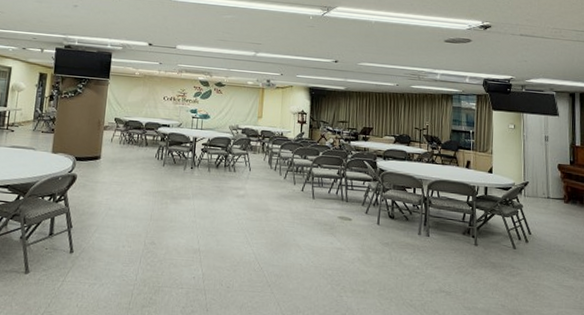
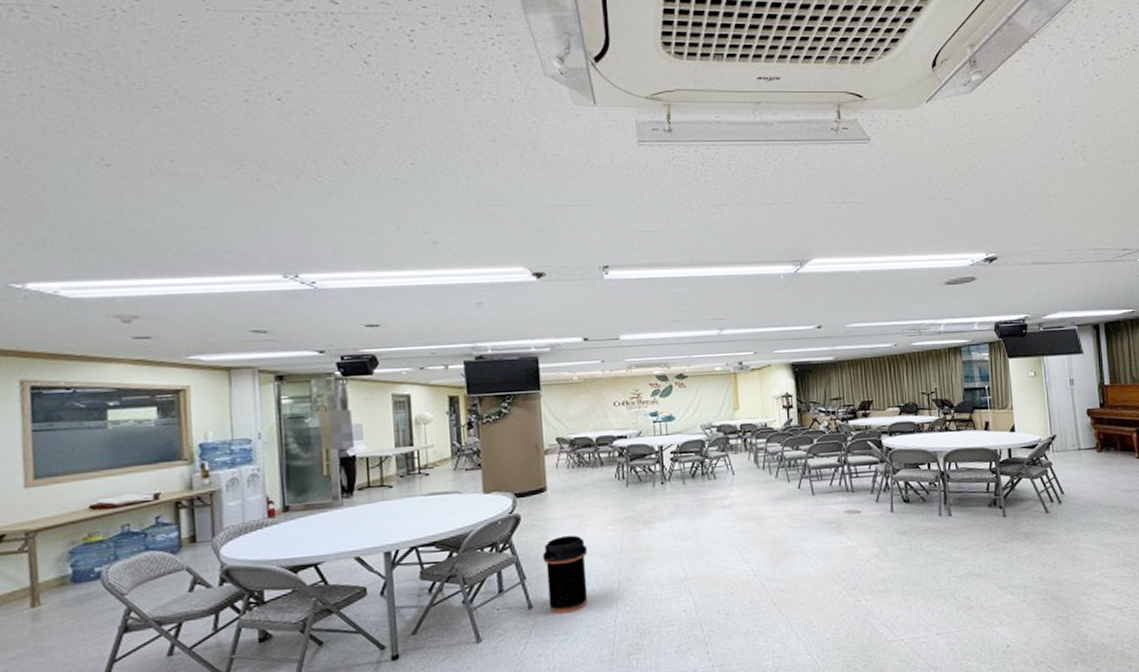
trash can: none [86,197,124,263] -> present [542,534,588,615]

